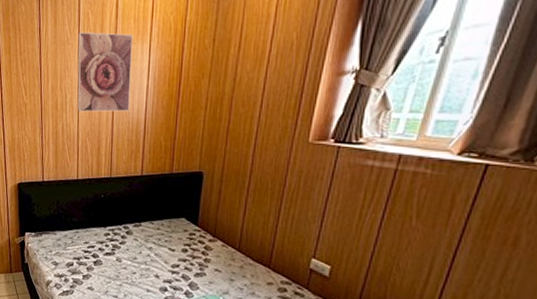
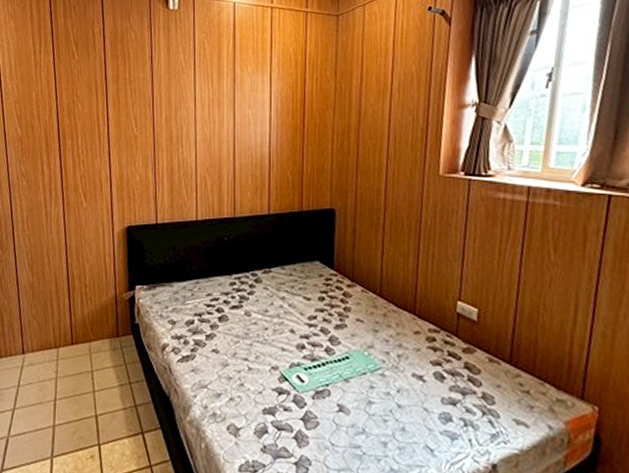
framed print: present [77,32,133,112] -> none [193,61,252,146]

